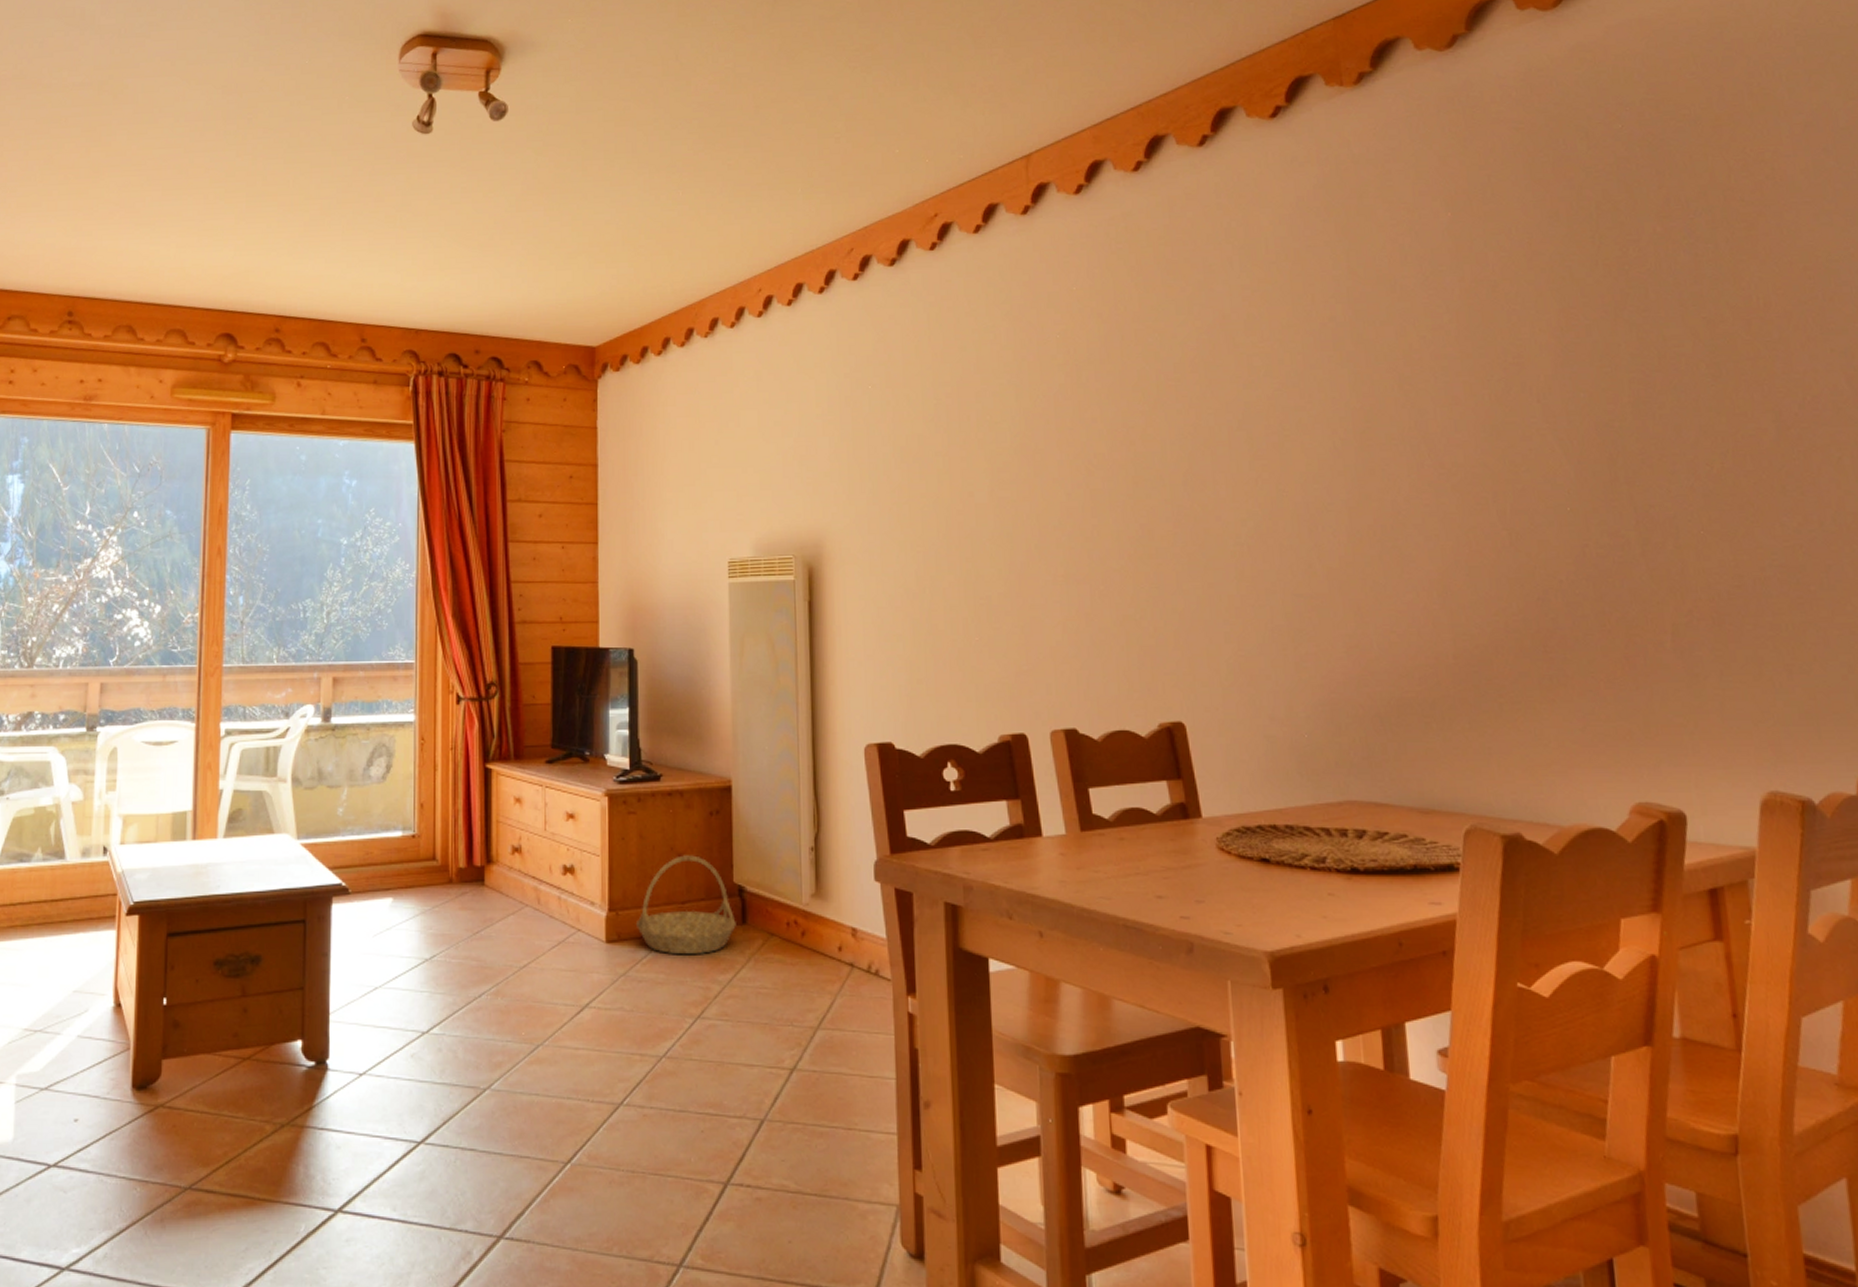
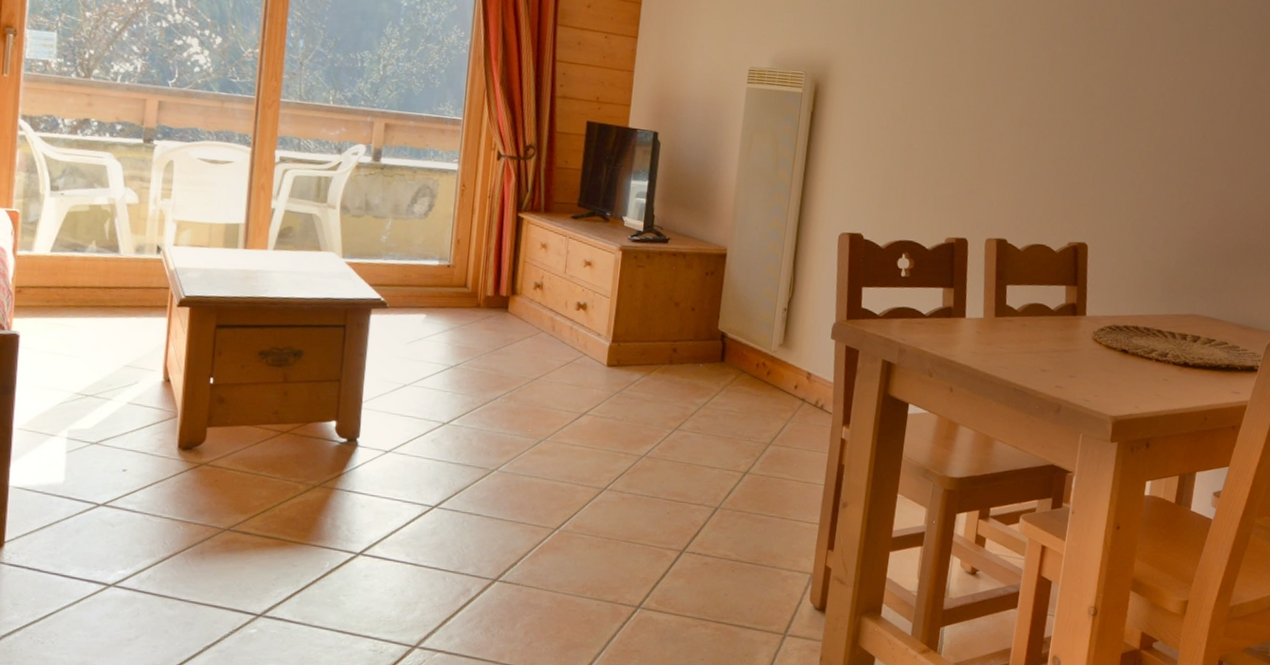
basket: present [636,855,736,955] -> none [634,304,716,382]

